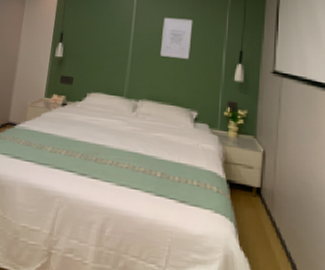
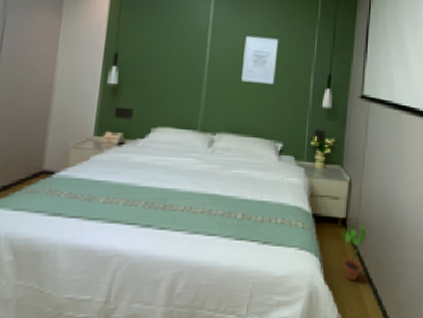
potted plant: none [256,195,283,252] -> present [341,225,367,281]

